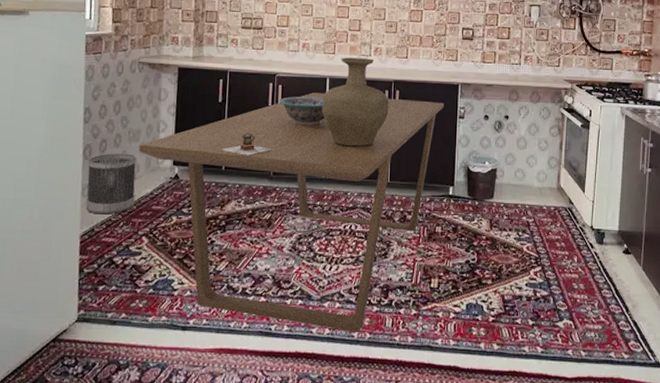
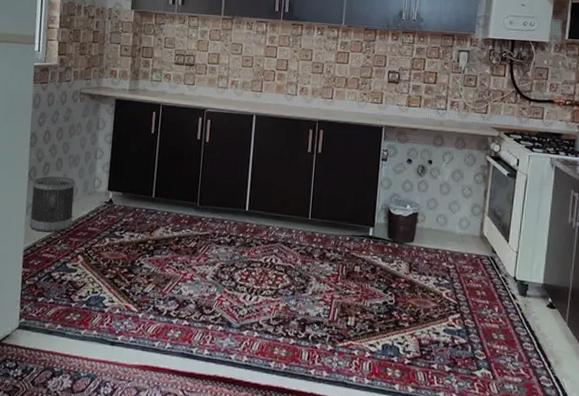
dining table: present [139,93,444,332] -> none [77,128,367,362]
teapot: present [222,132,271,156] -> none [153,163,198,186]
decorative bowl: present [279,96,325,126] -> none [207,131,250,161]
vase: present [321,57,389,147] -> none [247,95,313,183]

